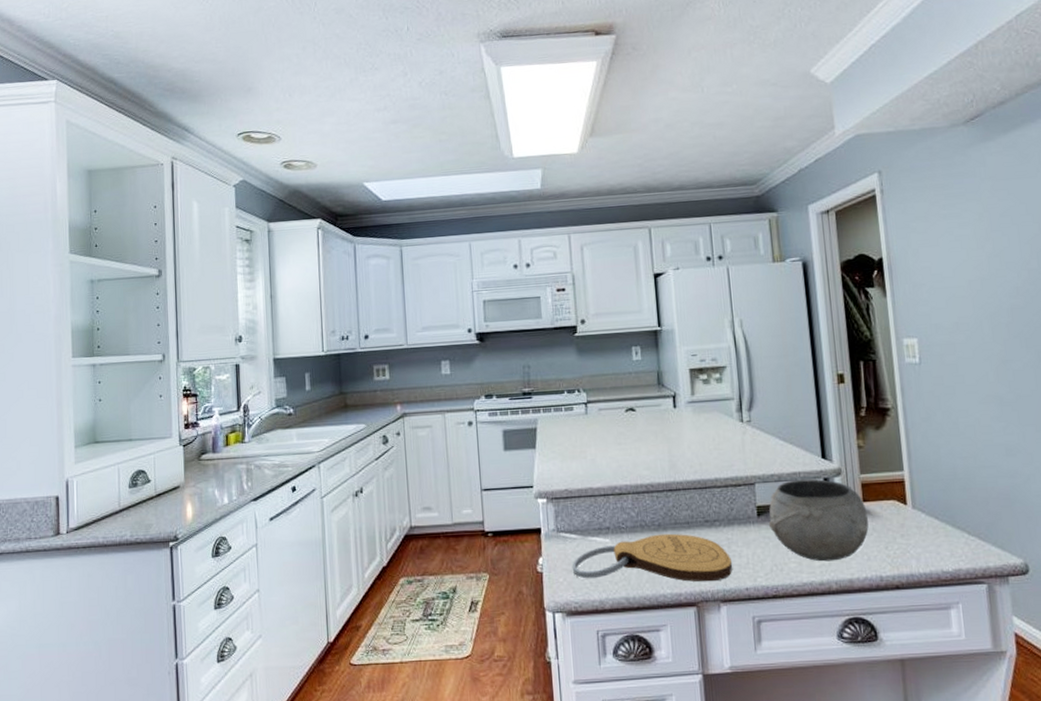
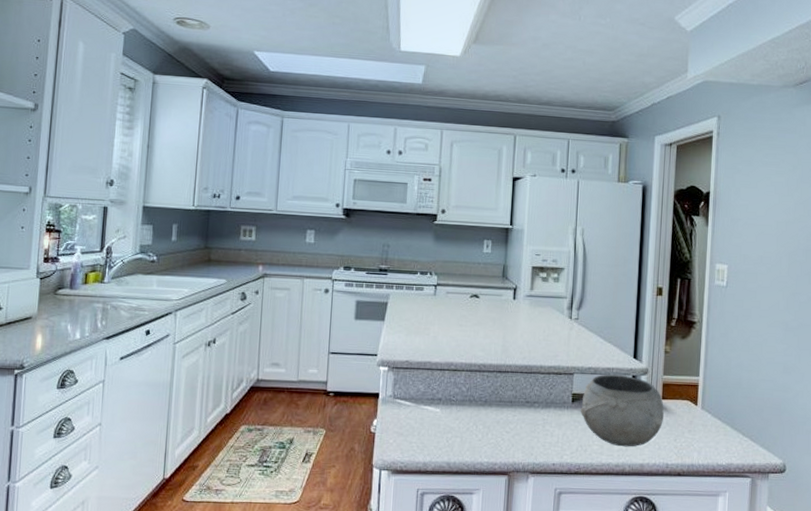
cutting board: present [572,533,732,582] -> none [402,409,544,455]

